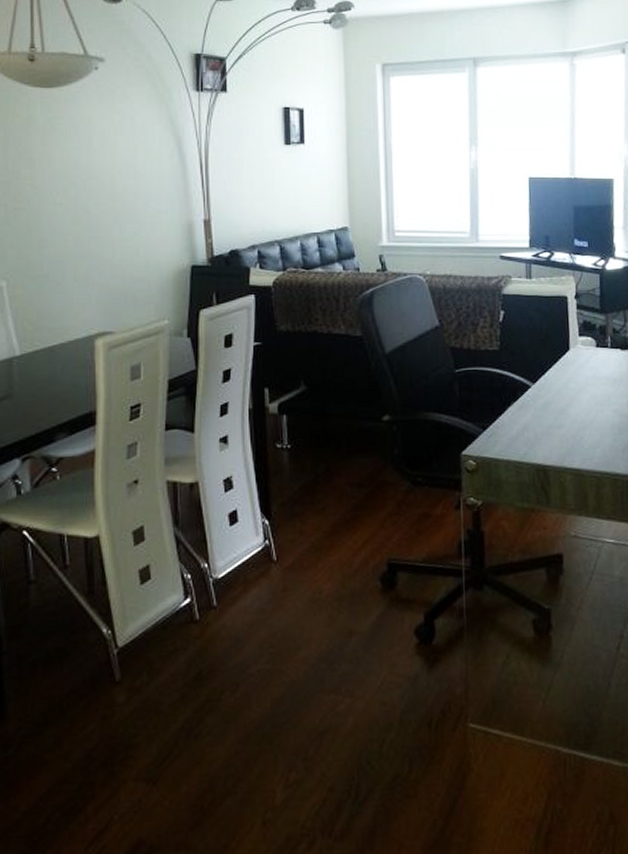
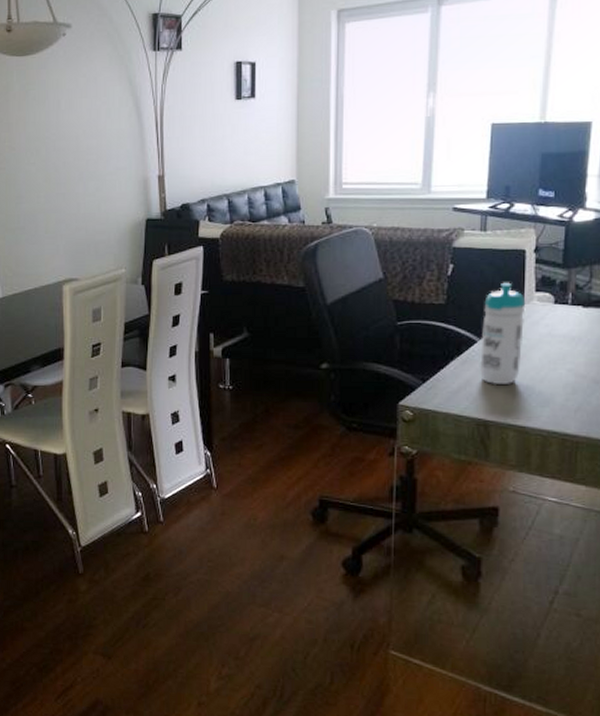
water bottle: none [534,327,572,430] -> present [479,282,526,385]

